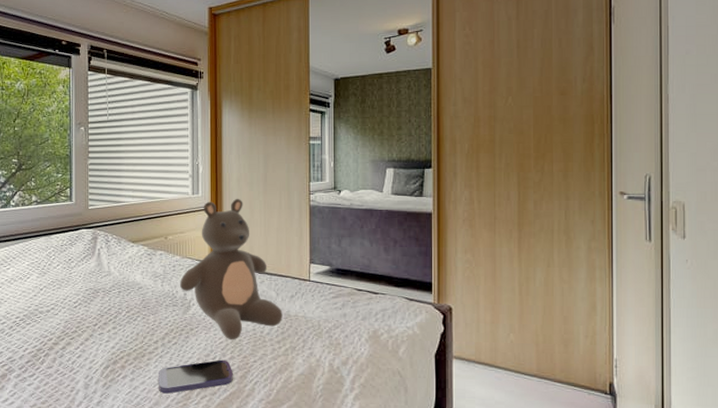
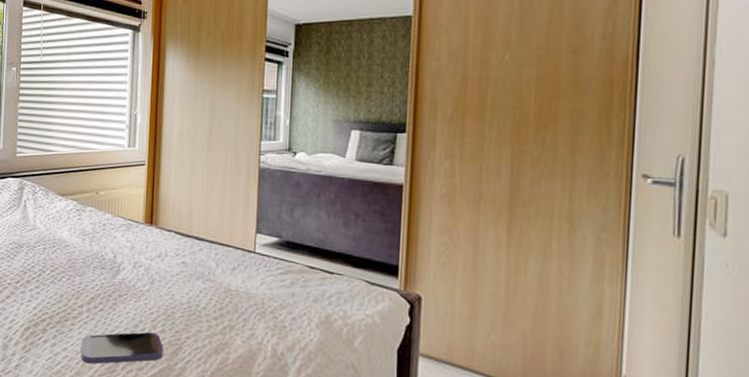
teddy bear: present [179,198,283,341] -> none [109,154,222,312]

